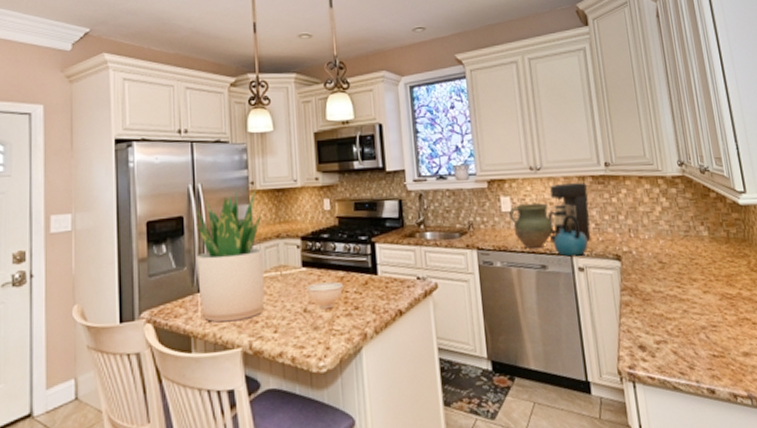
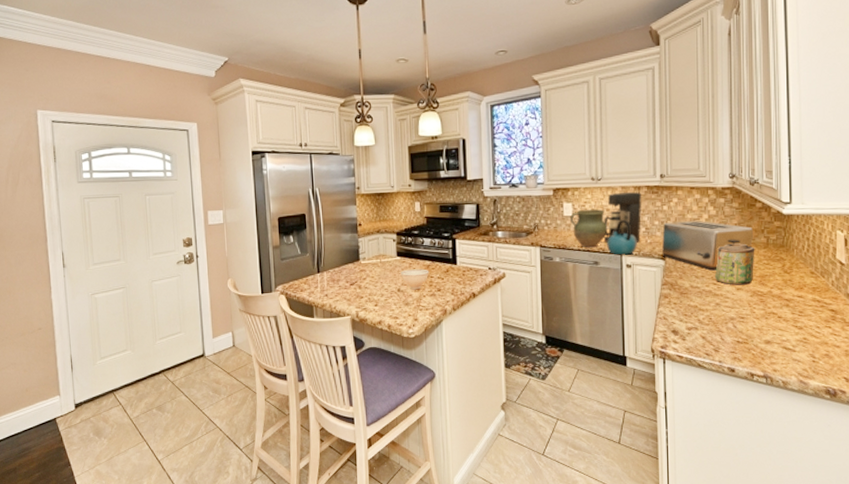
planter: present [195,189,265,323] -> none [315,193,368,297]
toaster: none [614,213,713,272] -> present [661,220,754,271]
canister: none [676,238,719,288] -> present [715,243,755,285]

